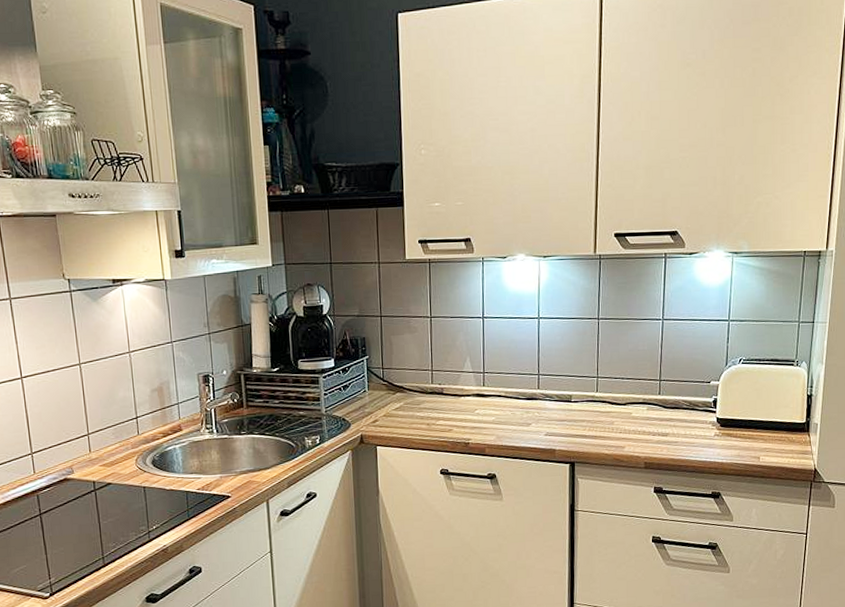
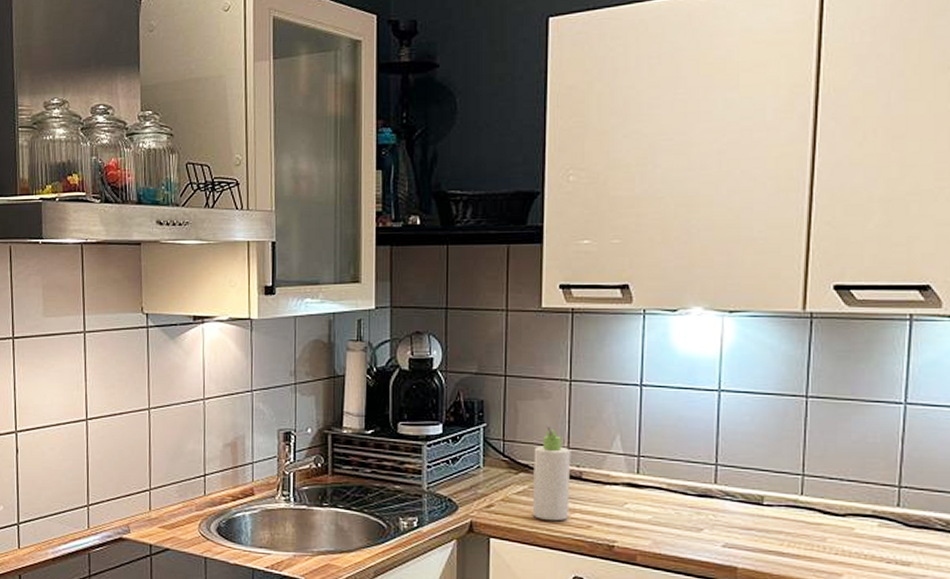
bottle: none [406,353,435,429] -> present [532,425,570,521]

